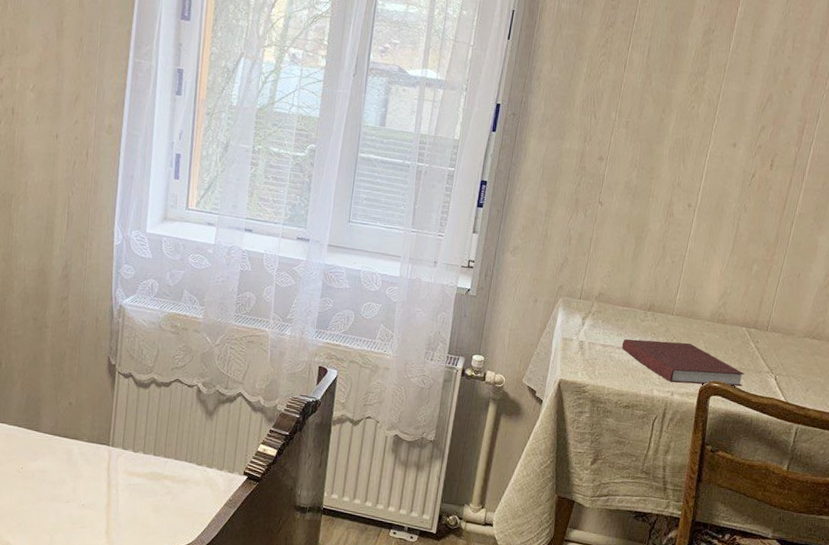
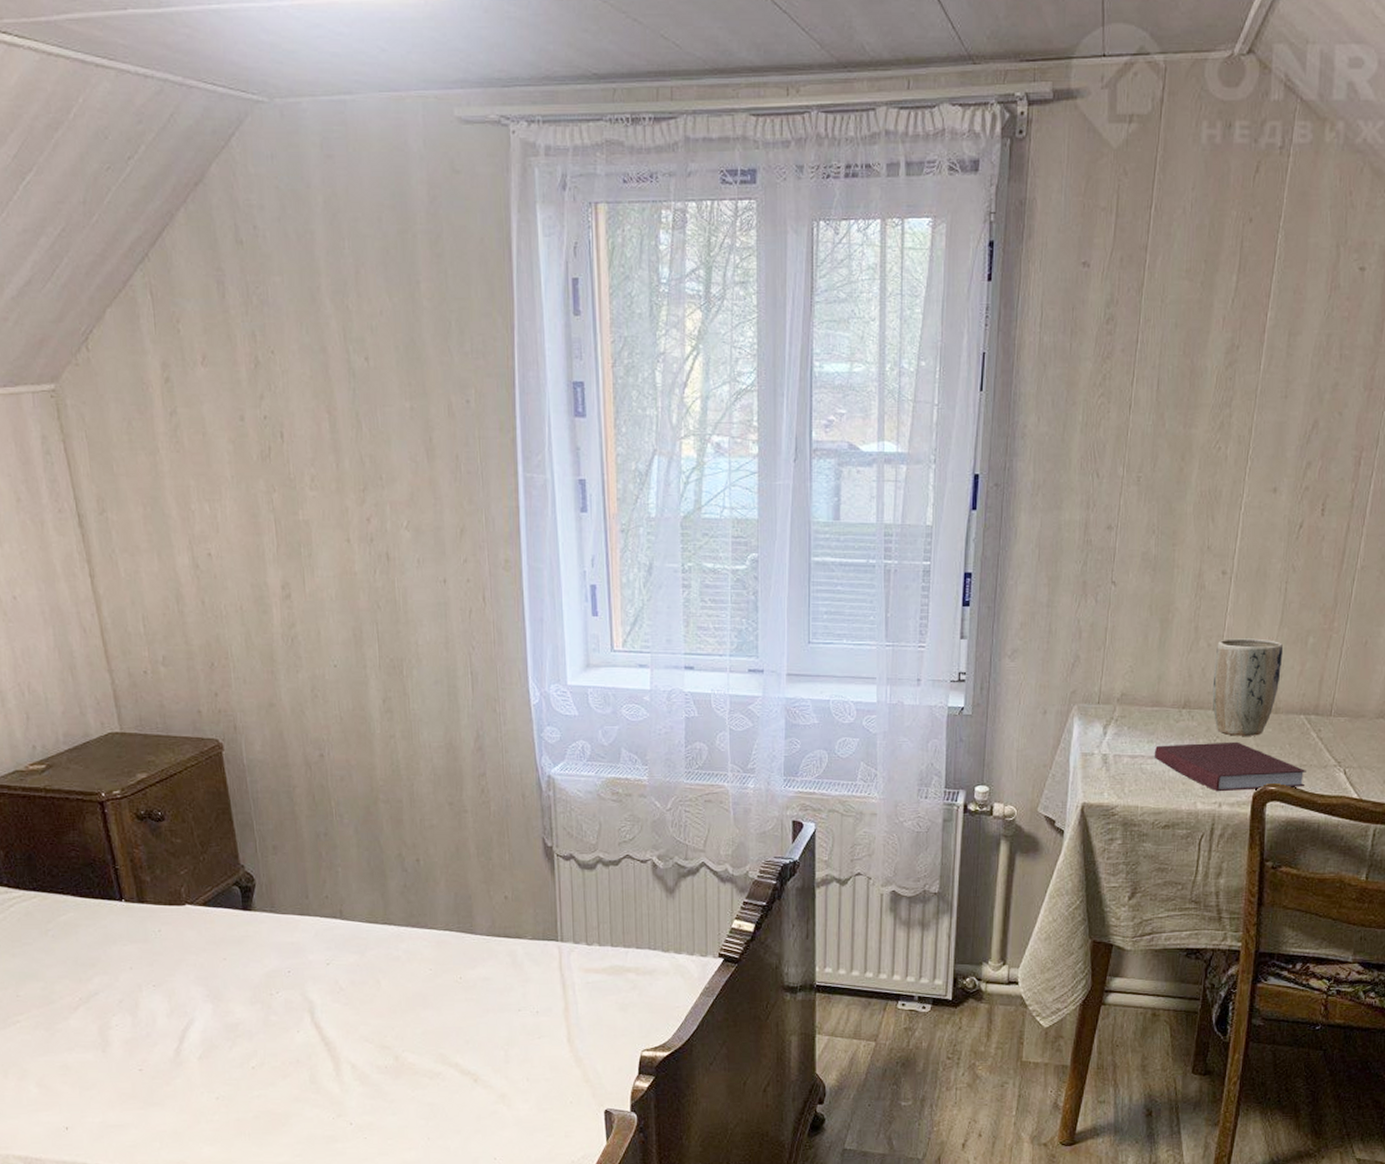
plant pot: none [672,258,733,340] -> present [1212,638,1284,736]

